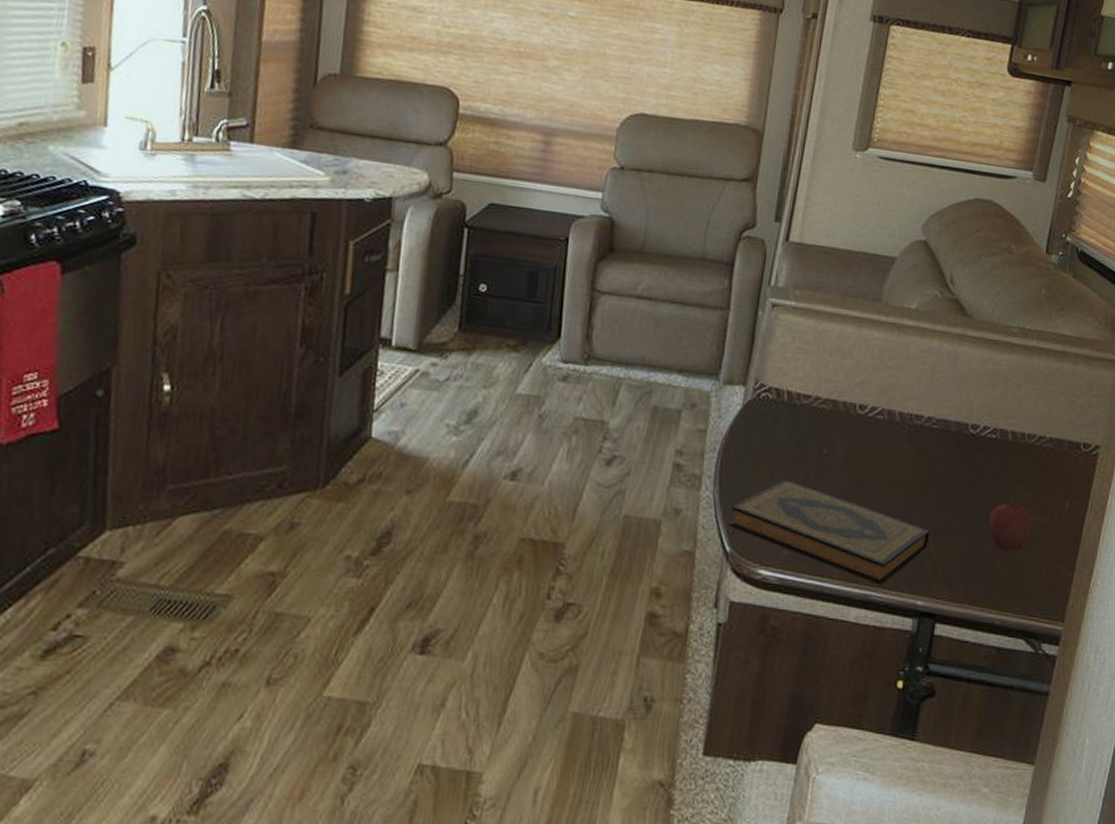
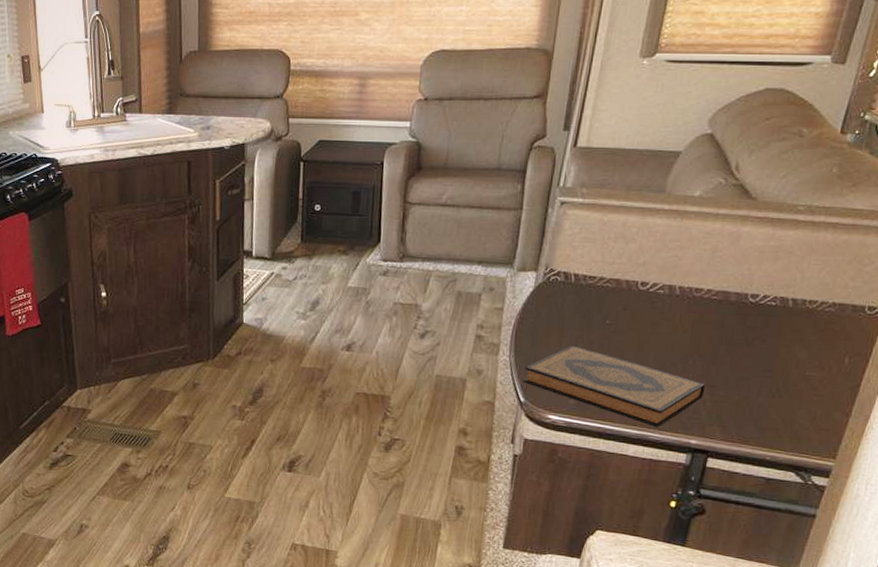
fruit: present [988,500,1033,552] -> none [763,357,810,401]

